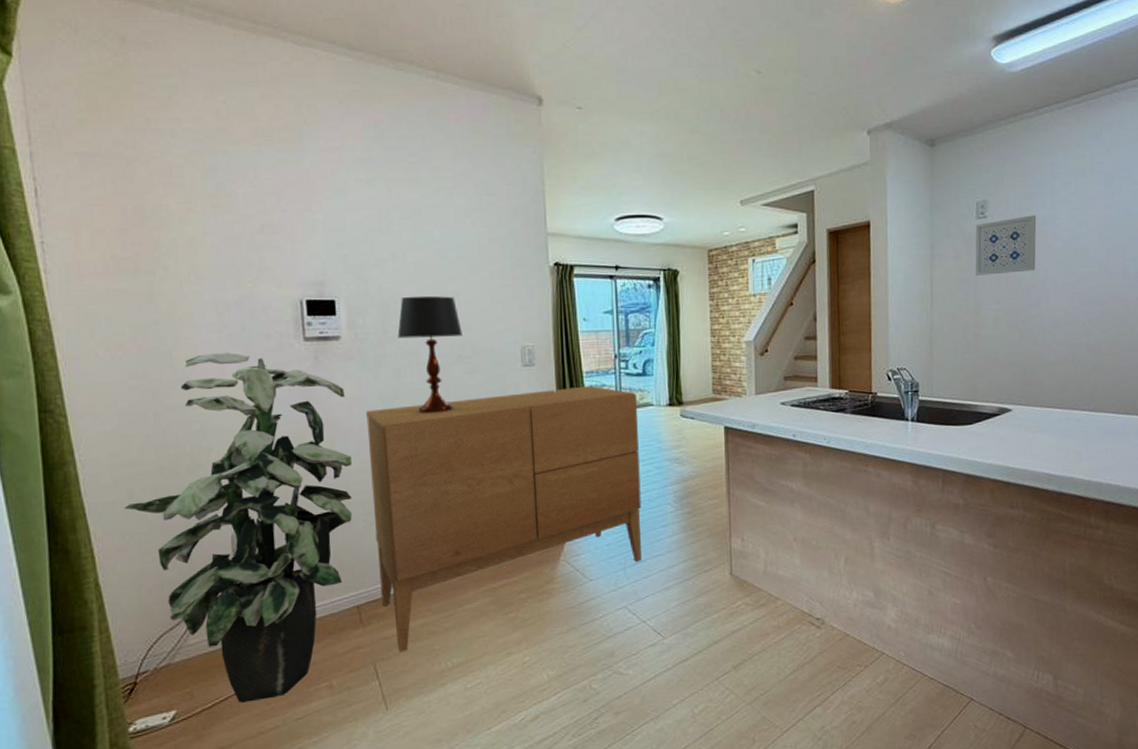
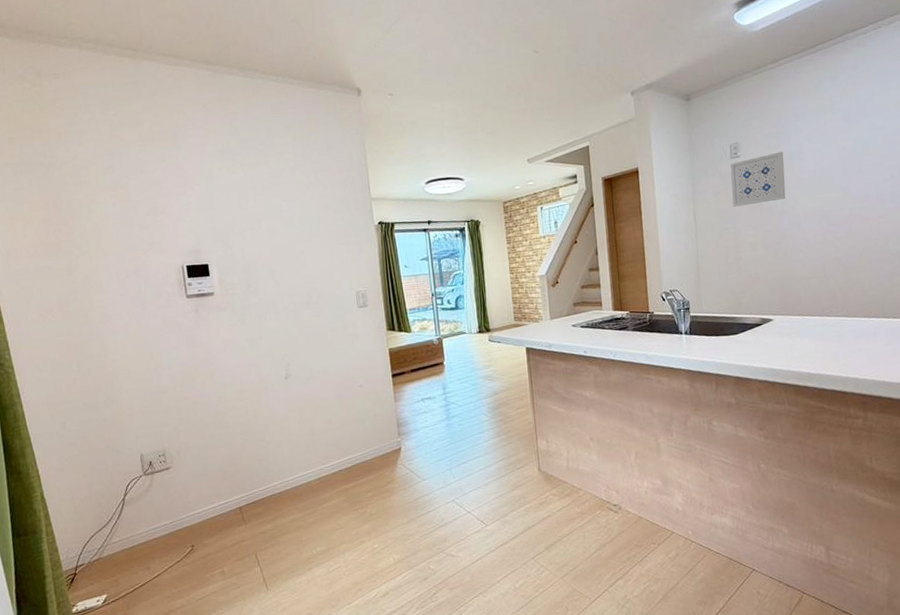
indoor plant: present [124,353,353,703] -> none [59,311,232,588]
sideboard: present [366,385,642,653] -> none [237,320,464,544]
table lamp: present [397,296,462,414] -> none [258,255,309,351]

